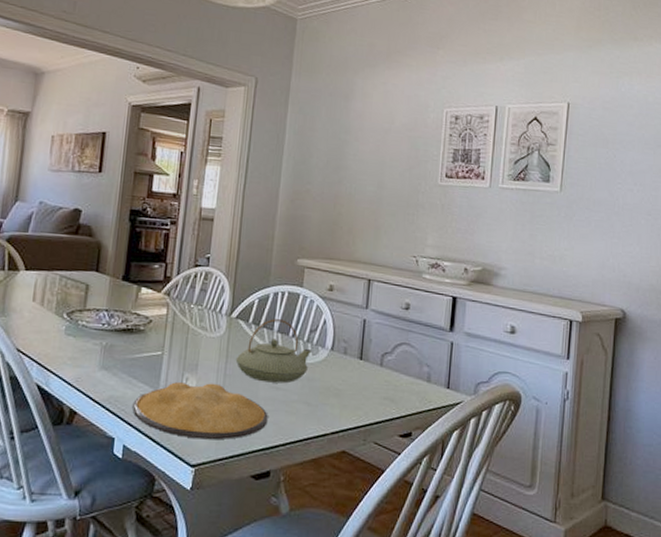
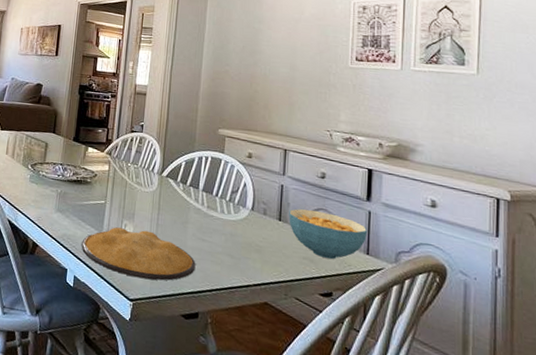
teapot: present [235,319,312,384] -> none [166,179,234,237]
cereal bowl: none [370,345,450,397] -> present [289,209,368,260]

